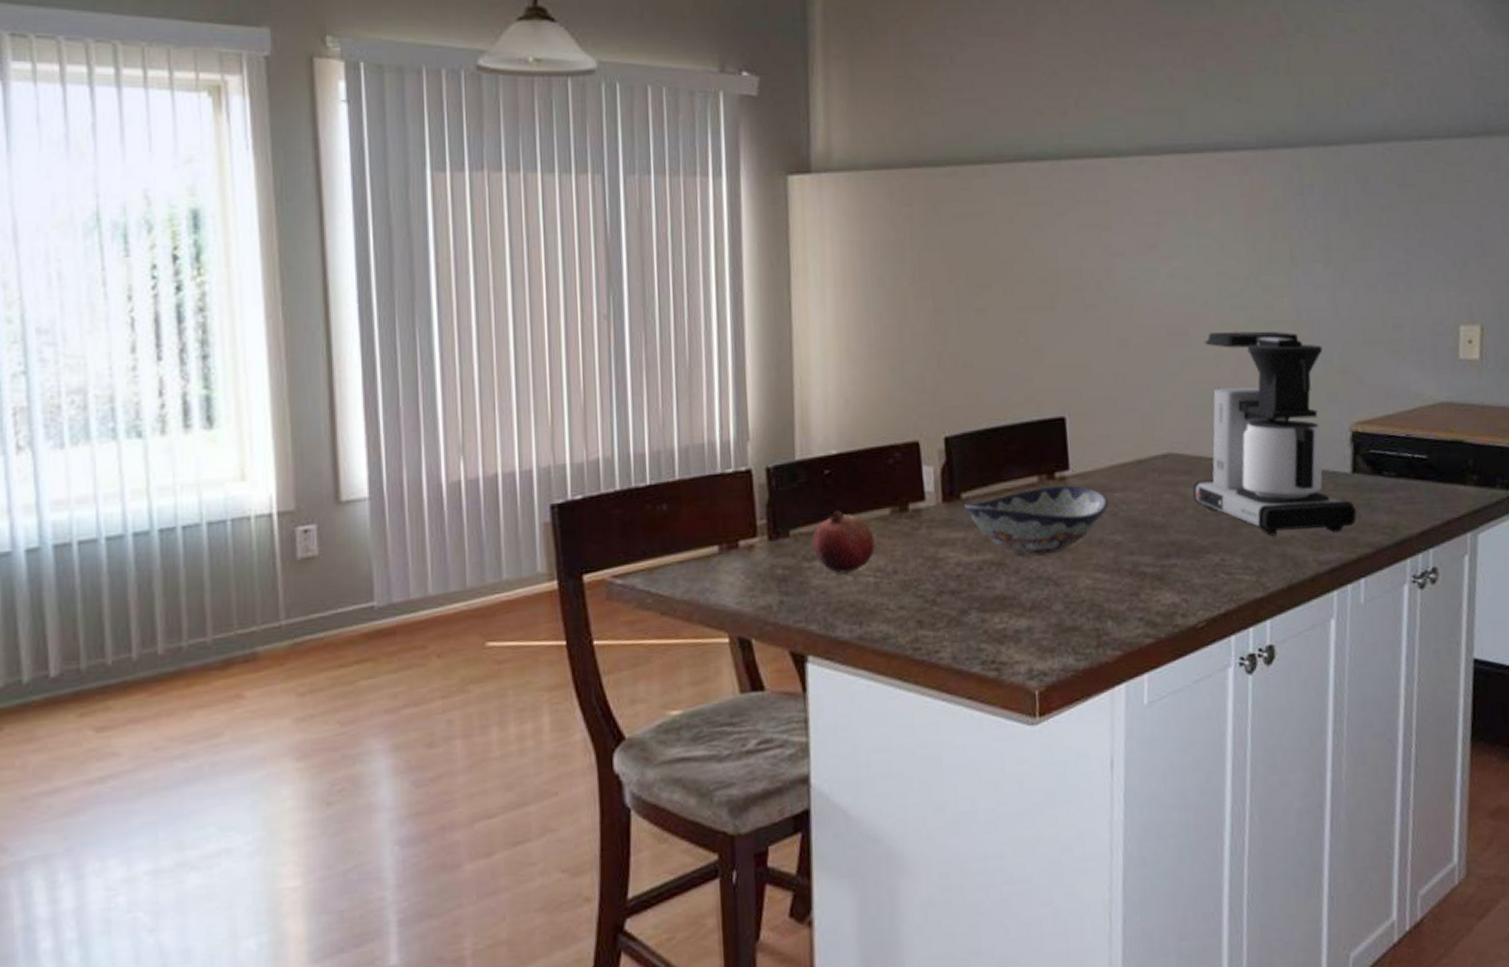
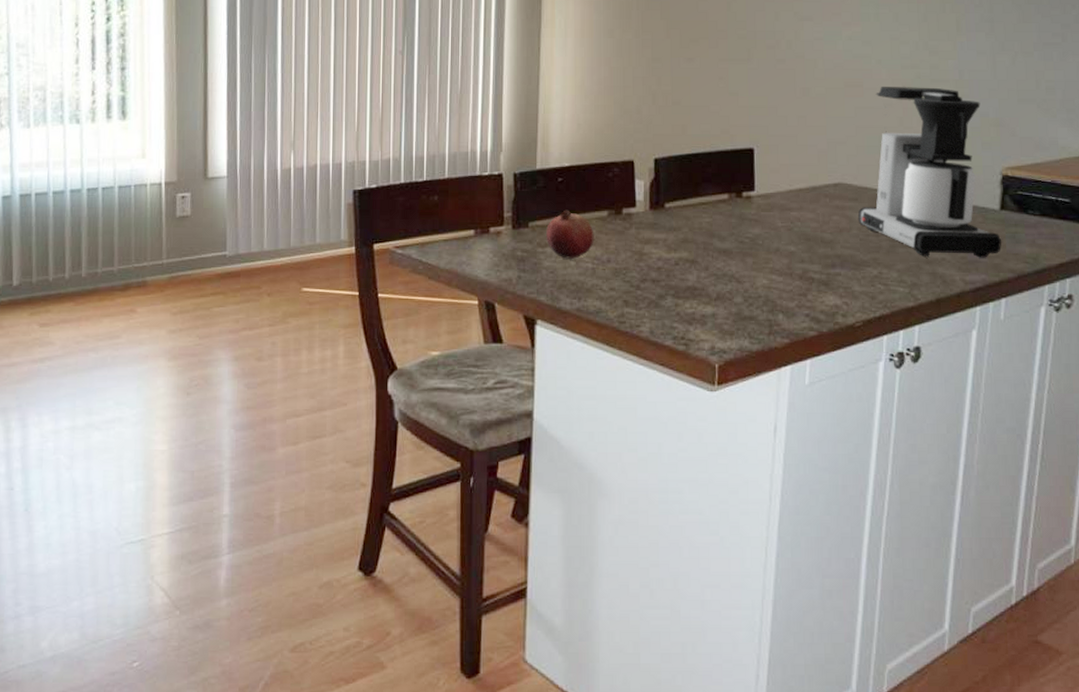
decorative bowl: present [965,485,1109,556] -> none [667,202,786,257]

